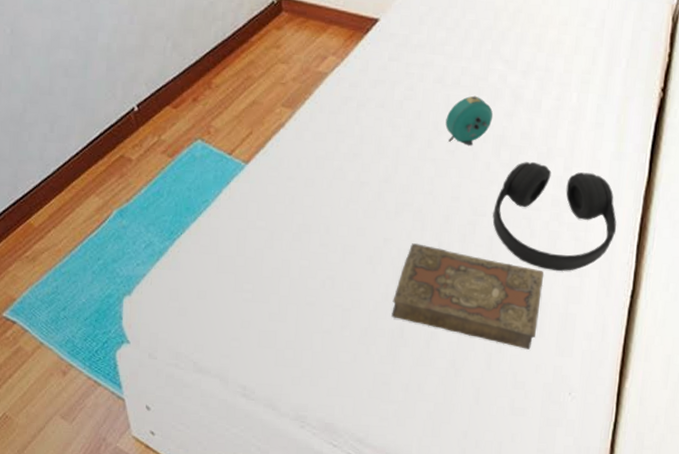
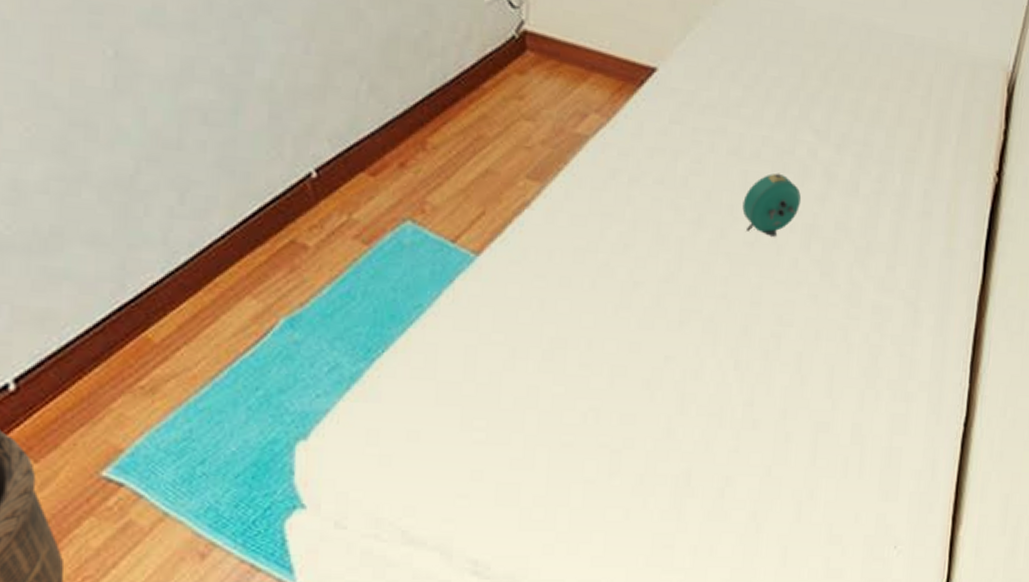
book: present [391,243,544,350] -> none [675,362,864,494]
headphones: present [492,161,617,271] -> none [801,258,947,395]

